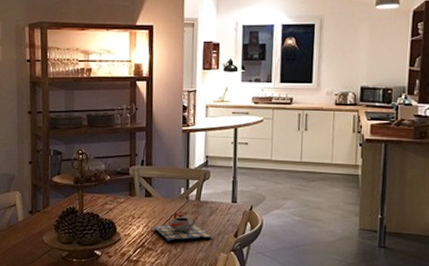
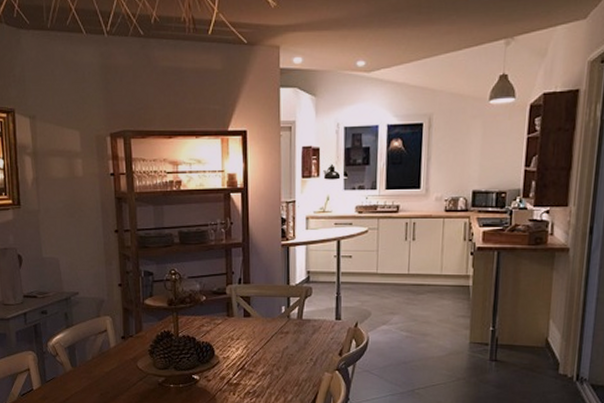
teapot: present [151,213,213,241] -> none [251,333,316,362]

